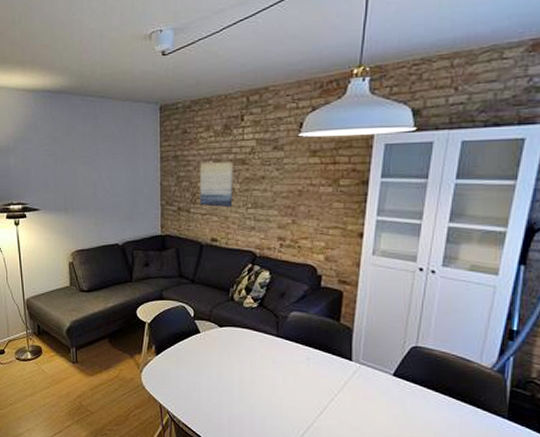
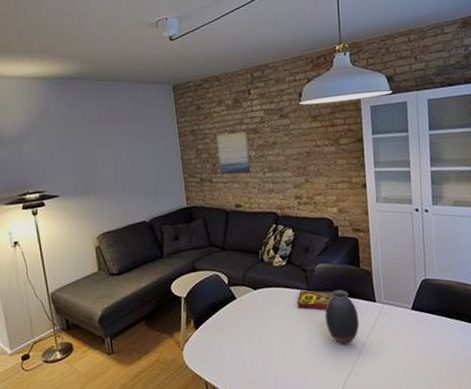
book: none [263,336,304,359] -> present [297,290,333,310]
vase: none [291,341,330,398] -> present [325,289,360,345]

